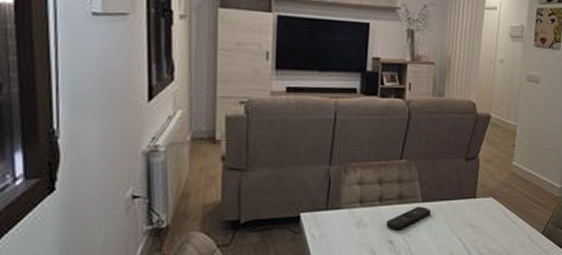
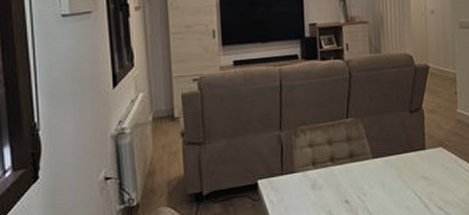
remote control: present [386,206,431,231] -> none [340,163,382,190]

